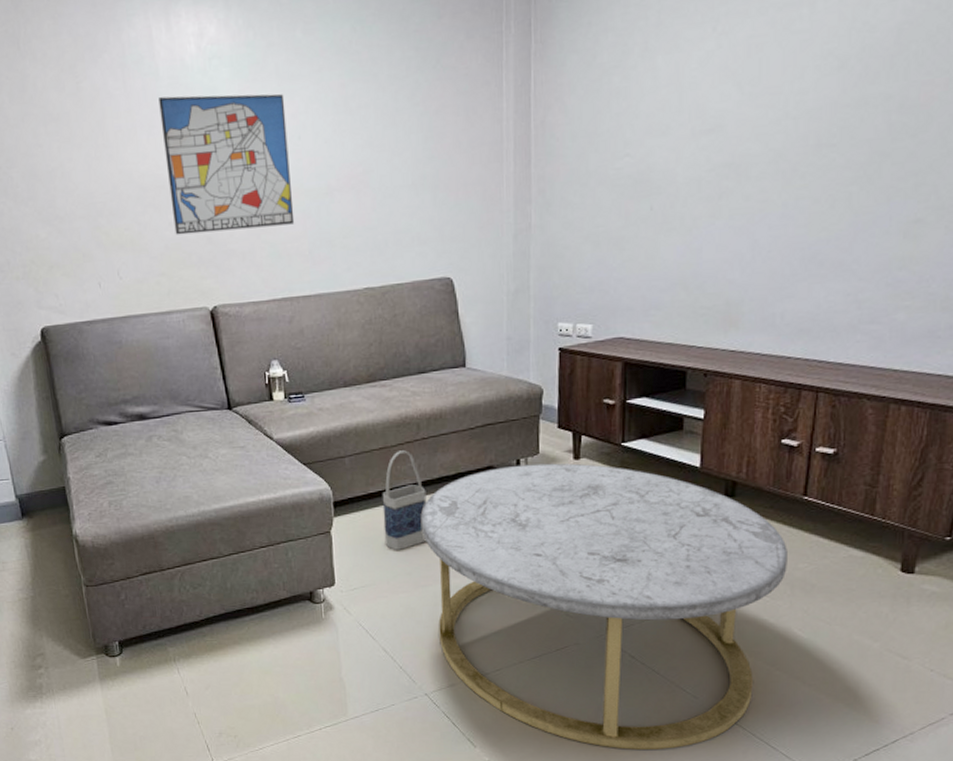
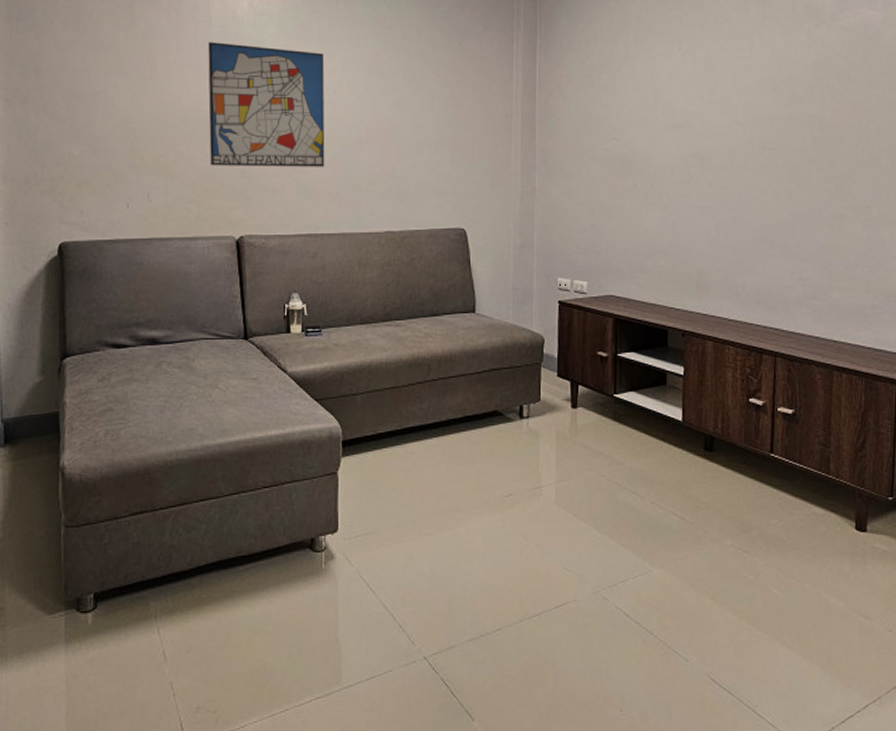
bag: present [382,450,427,550] -> none [391,391,434,495]
coffee table: present [420,463,787,751] -> none [427,411,761,722]

